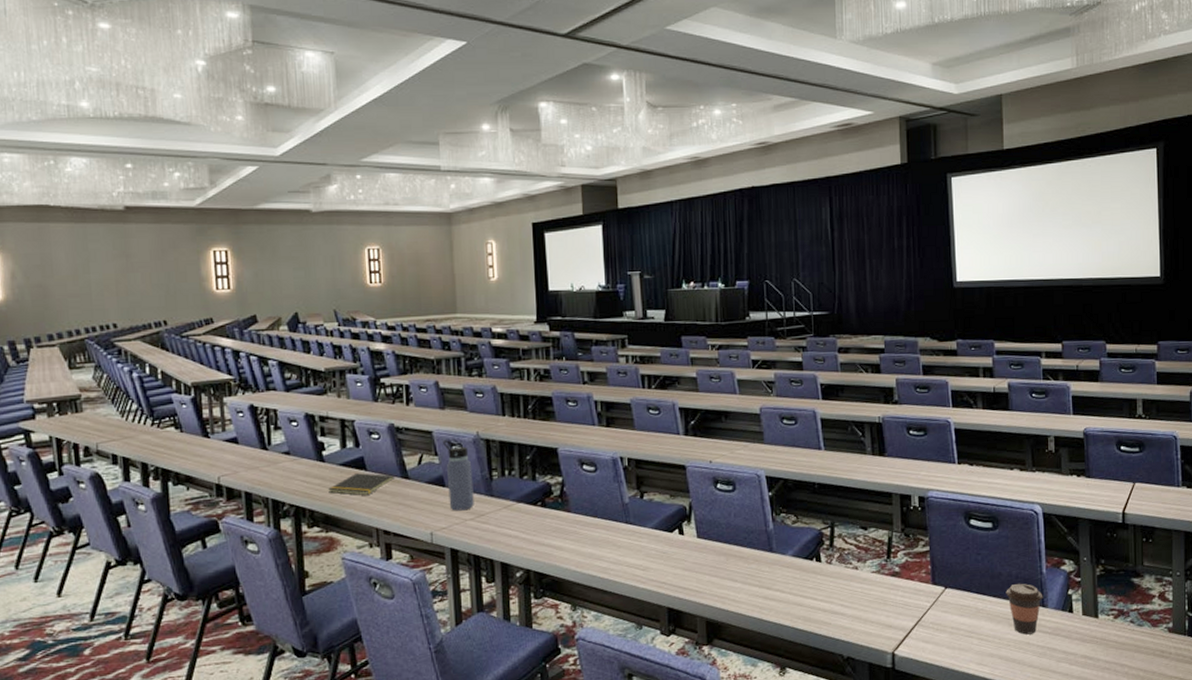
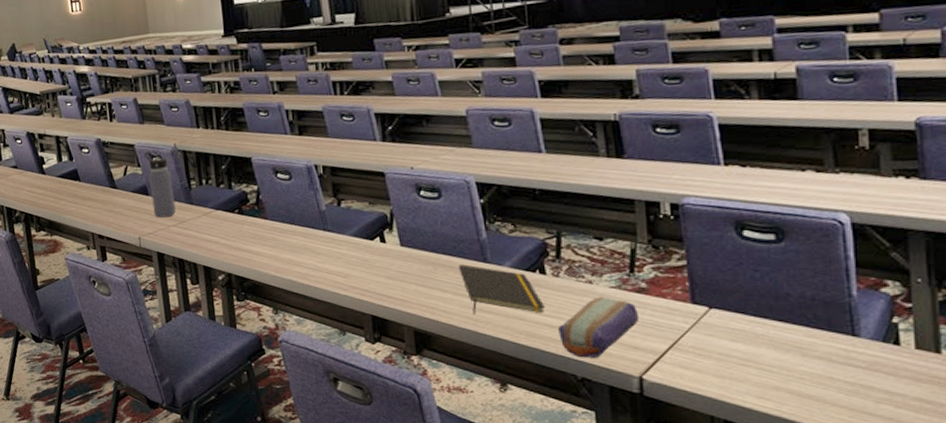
notepad: present [328,473,395,495] -> none [50,183,104,203]
notepad: none [748,554,819,603] -> present [459,264,545,315]
pencil case: none [830,581,894,638] -> present [558,297,640,358]
coffee cup: present [1006,583,1043,635] -> none [796,306,854,368]

